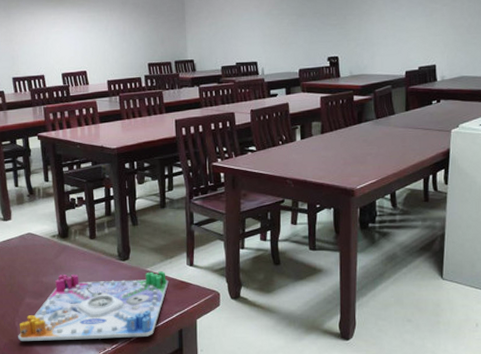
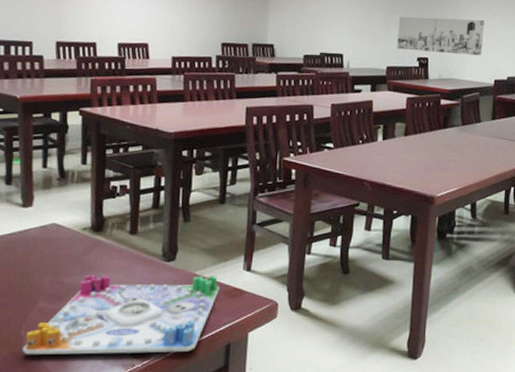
wall art: none [306,12,392,52] -> present [397,16,485,56]

